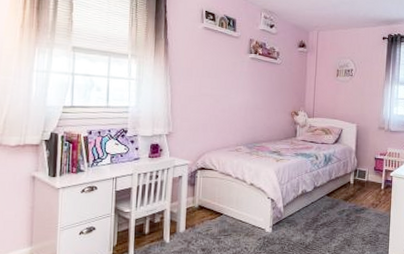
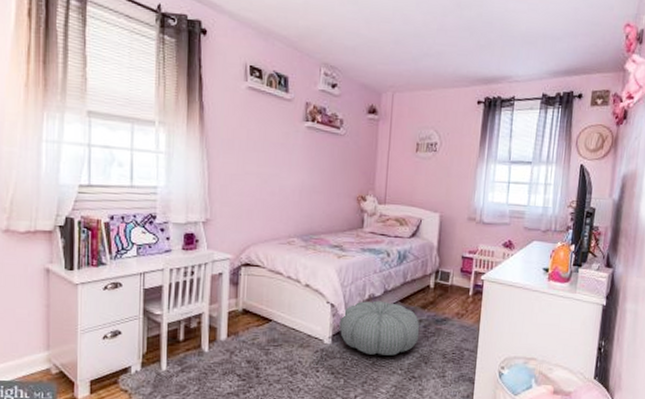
pouf: none [278,195,343,240] -> present [339,300,420,356]

